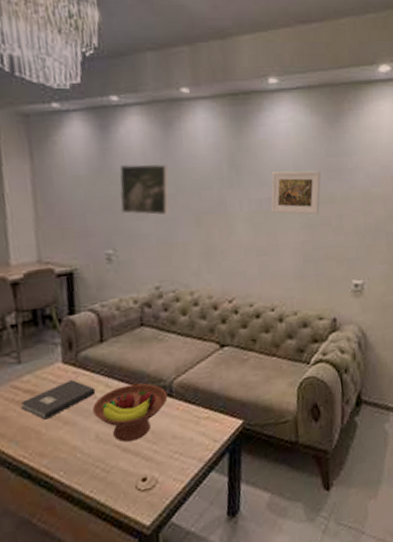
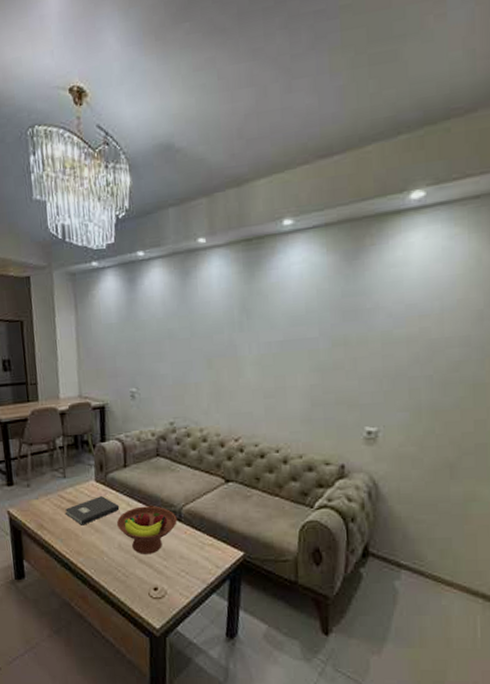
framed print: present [119,164,169,216] -> none [143,311,185,358]
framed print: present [270,171,321,215] -> none [279,312,335,358]

